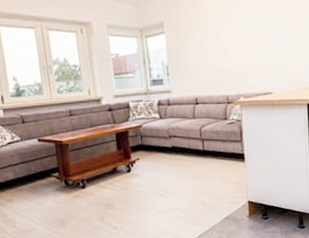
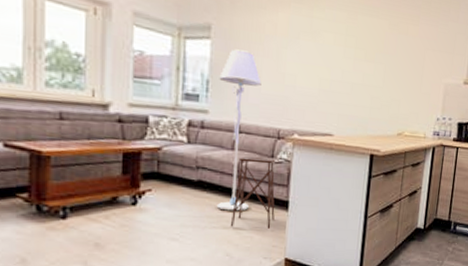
floor lamp: none [175,37,213,168] -> present [216,49,262,211]
side table: none [199,121,235,181] -> present [231,157,275,230]

